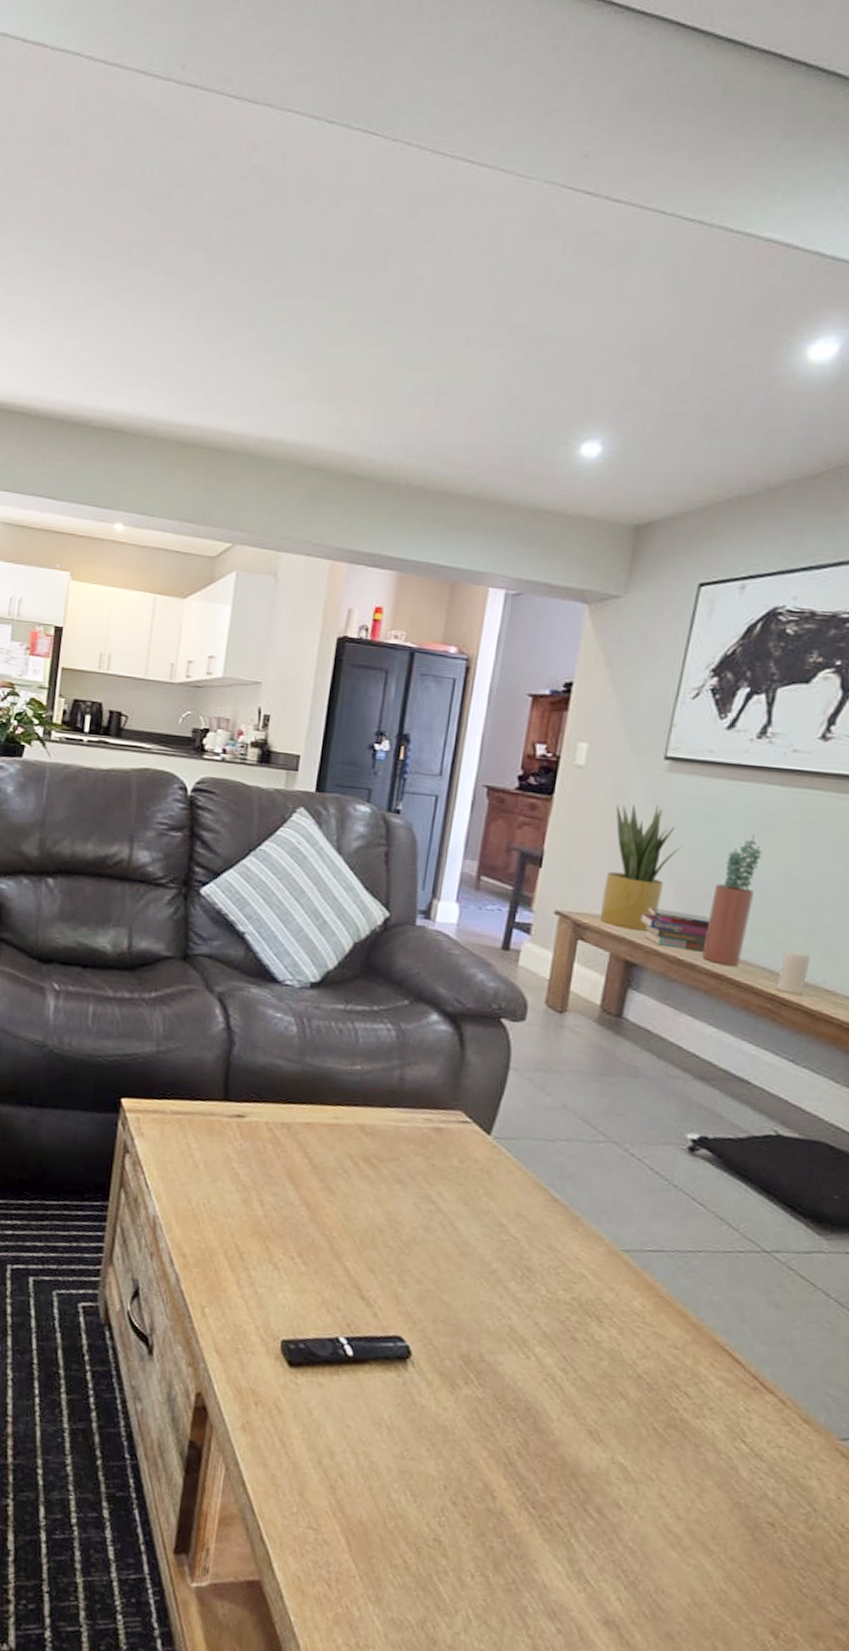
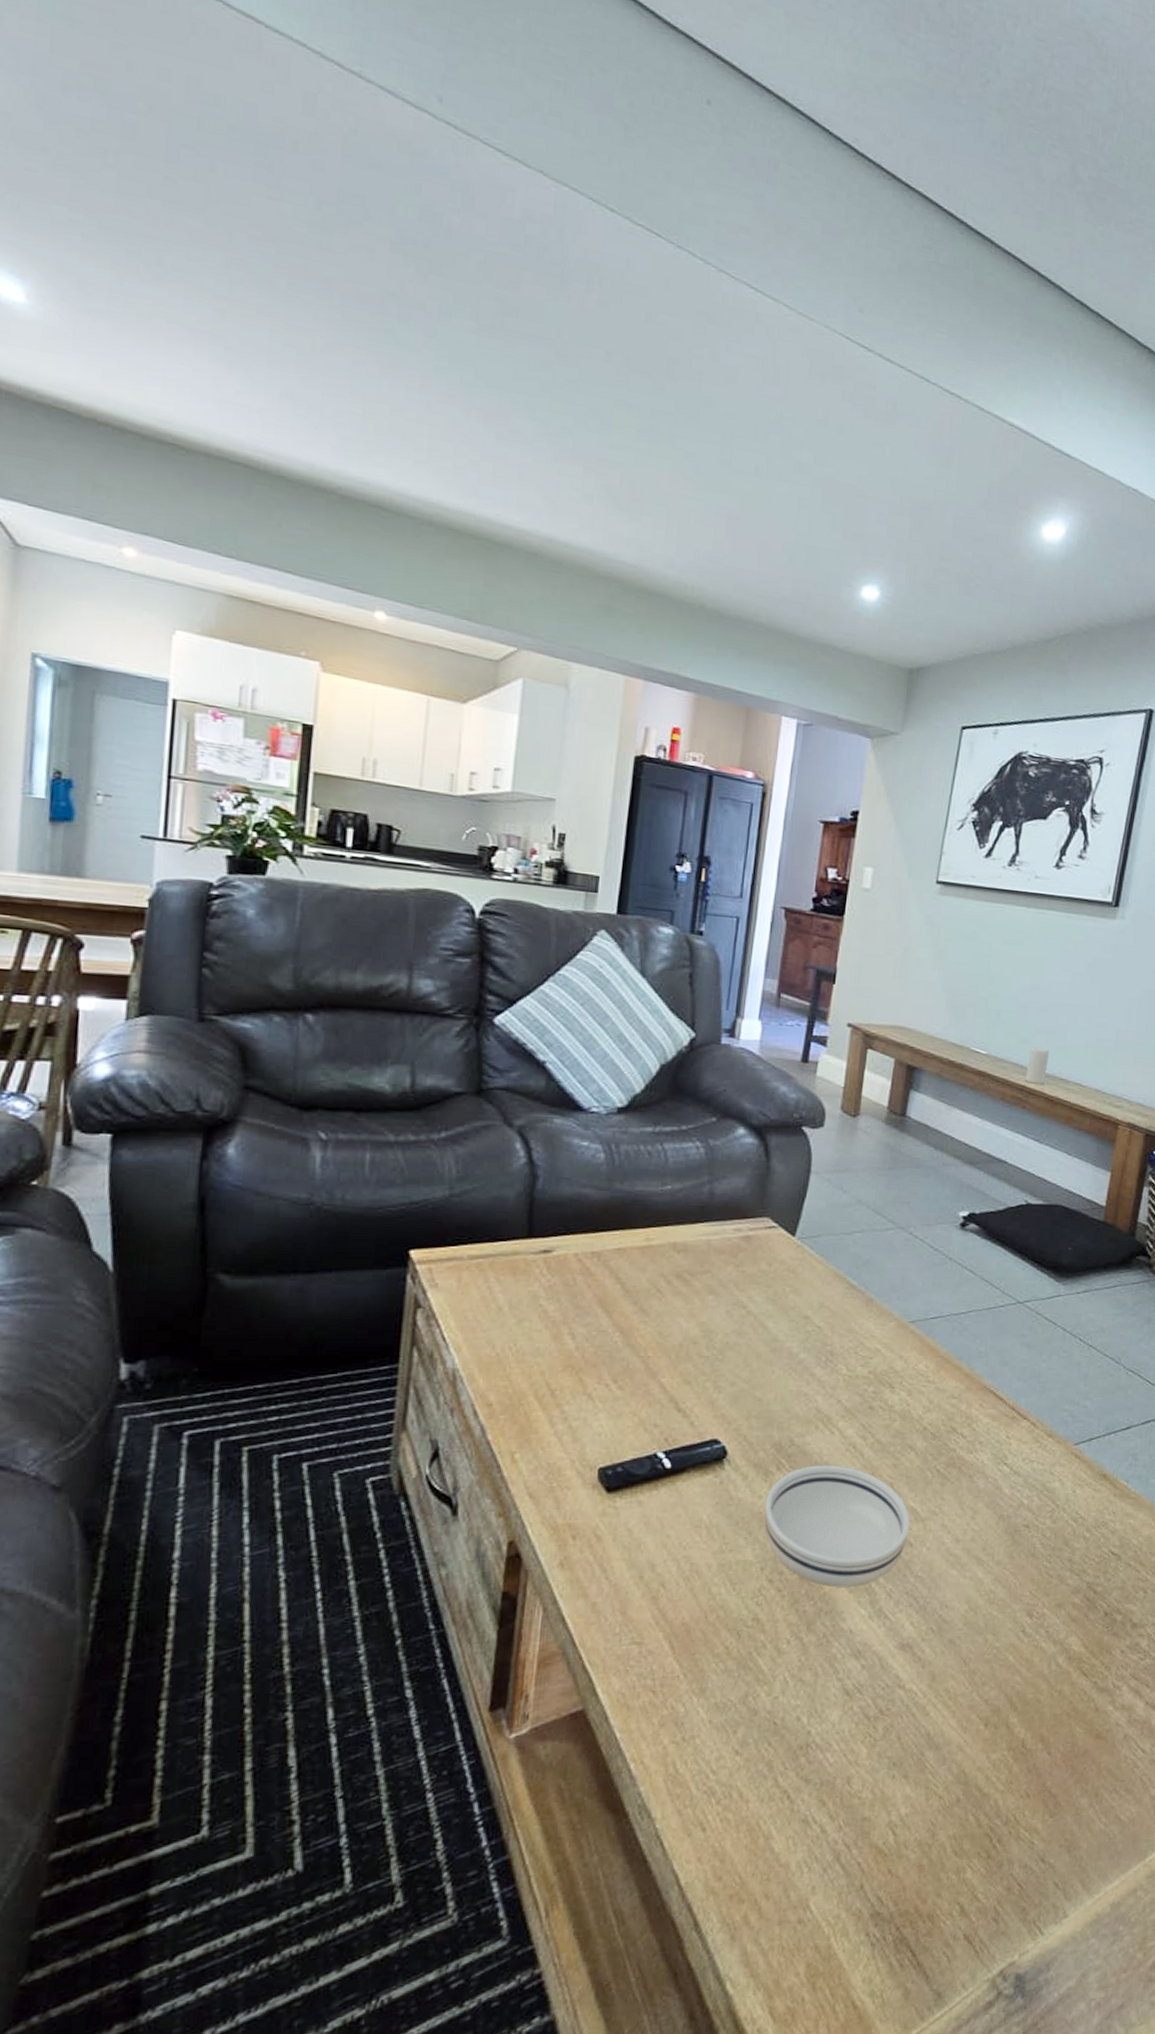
bowl: none [449,1387,619,1538] -> present [764,1464,910,1588]
planter: present [599,804,682,931] -> none [885,924,951,1038]
books: present [640,907,709,952] -> none [919,1016,974,1053]
vase: present [702,835,762,967] -> none [968,950,1013,1065]

